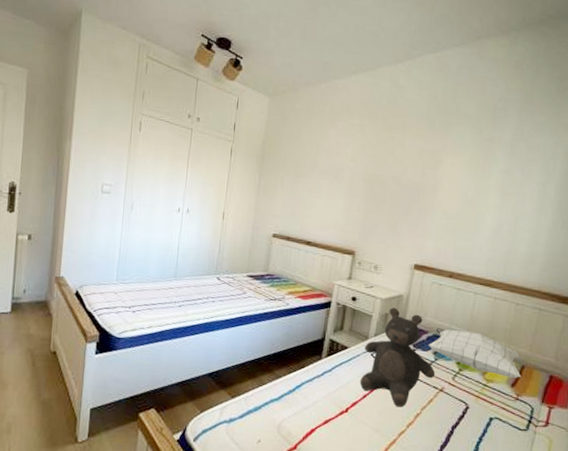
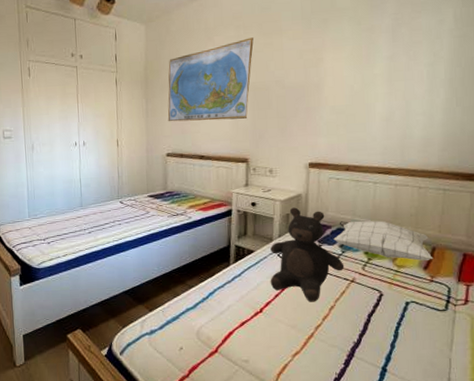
world map: none [279,128,377,210] -> present [167,37,254,122]

